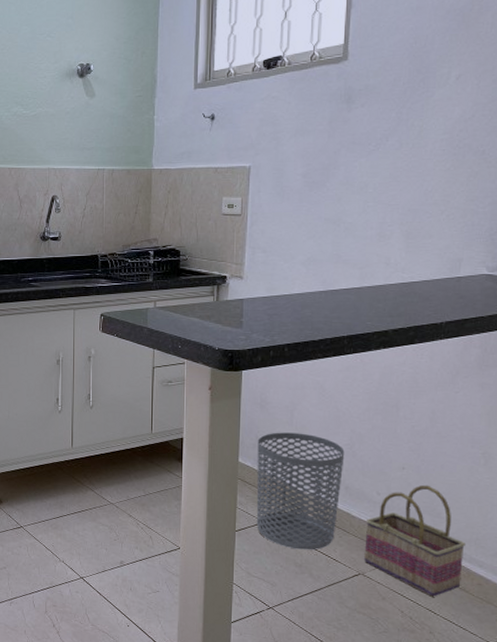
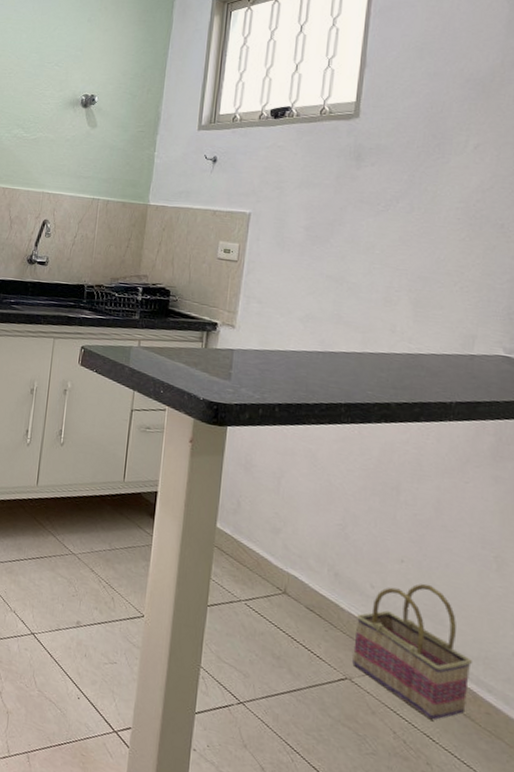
waste bin: present [256,432,345,550] -> none [232,499,336,642]

